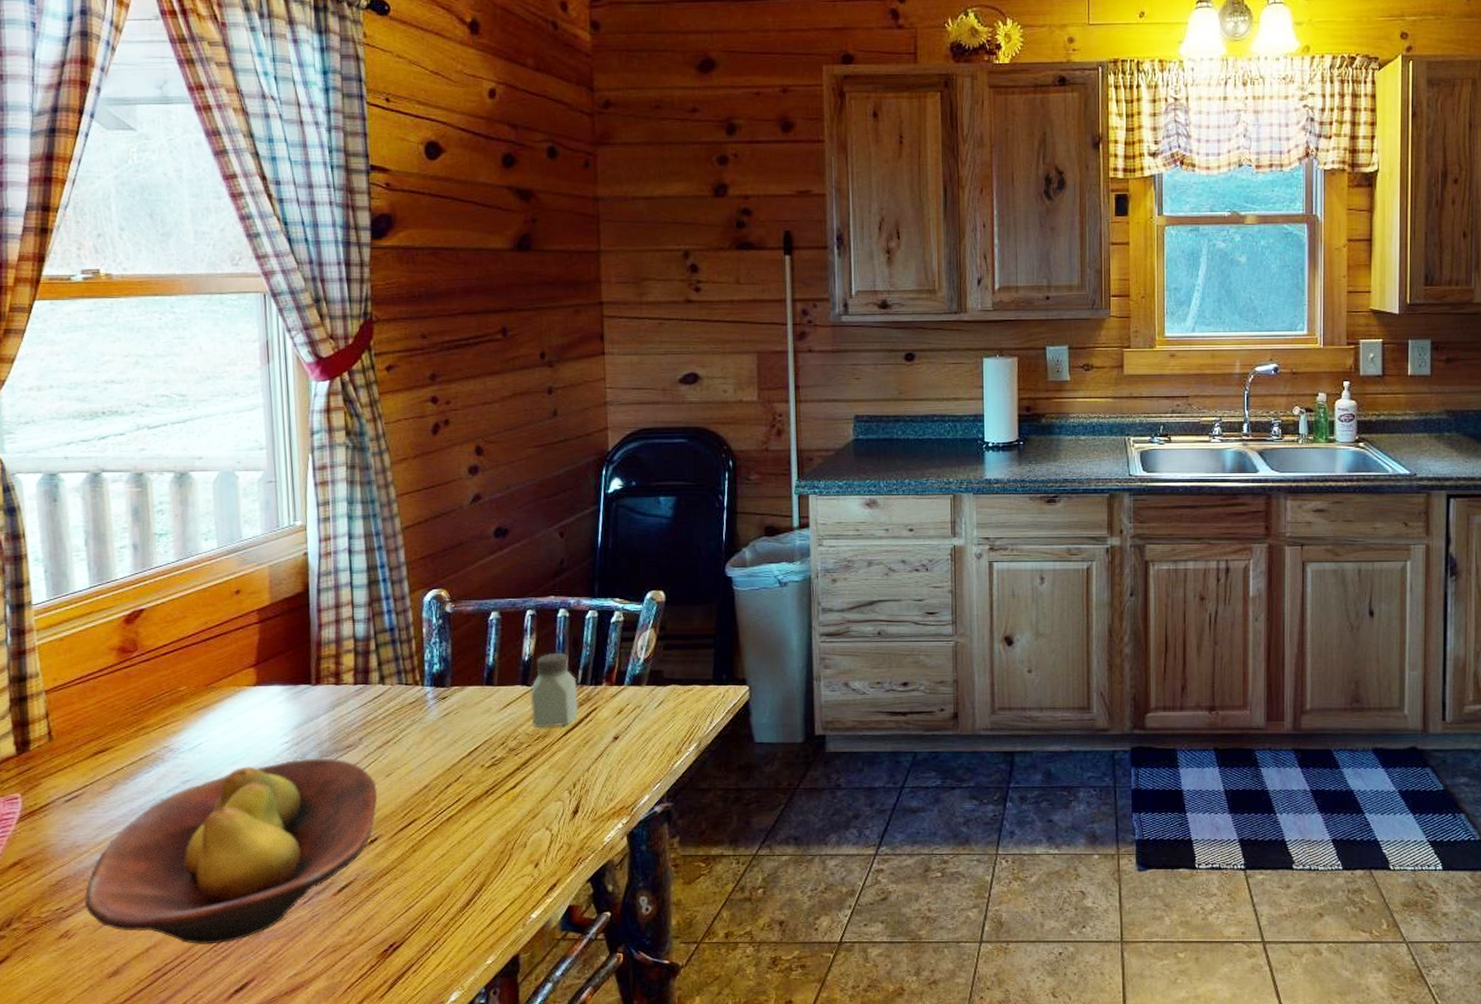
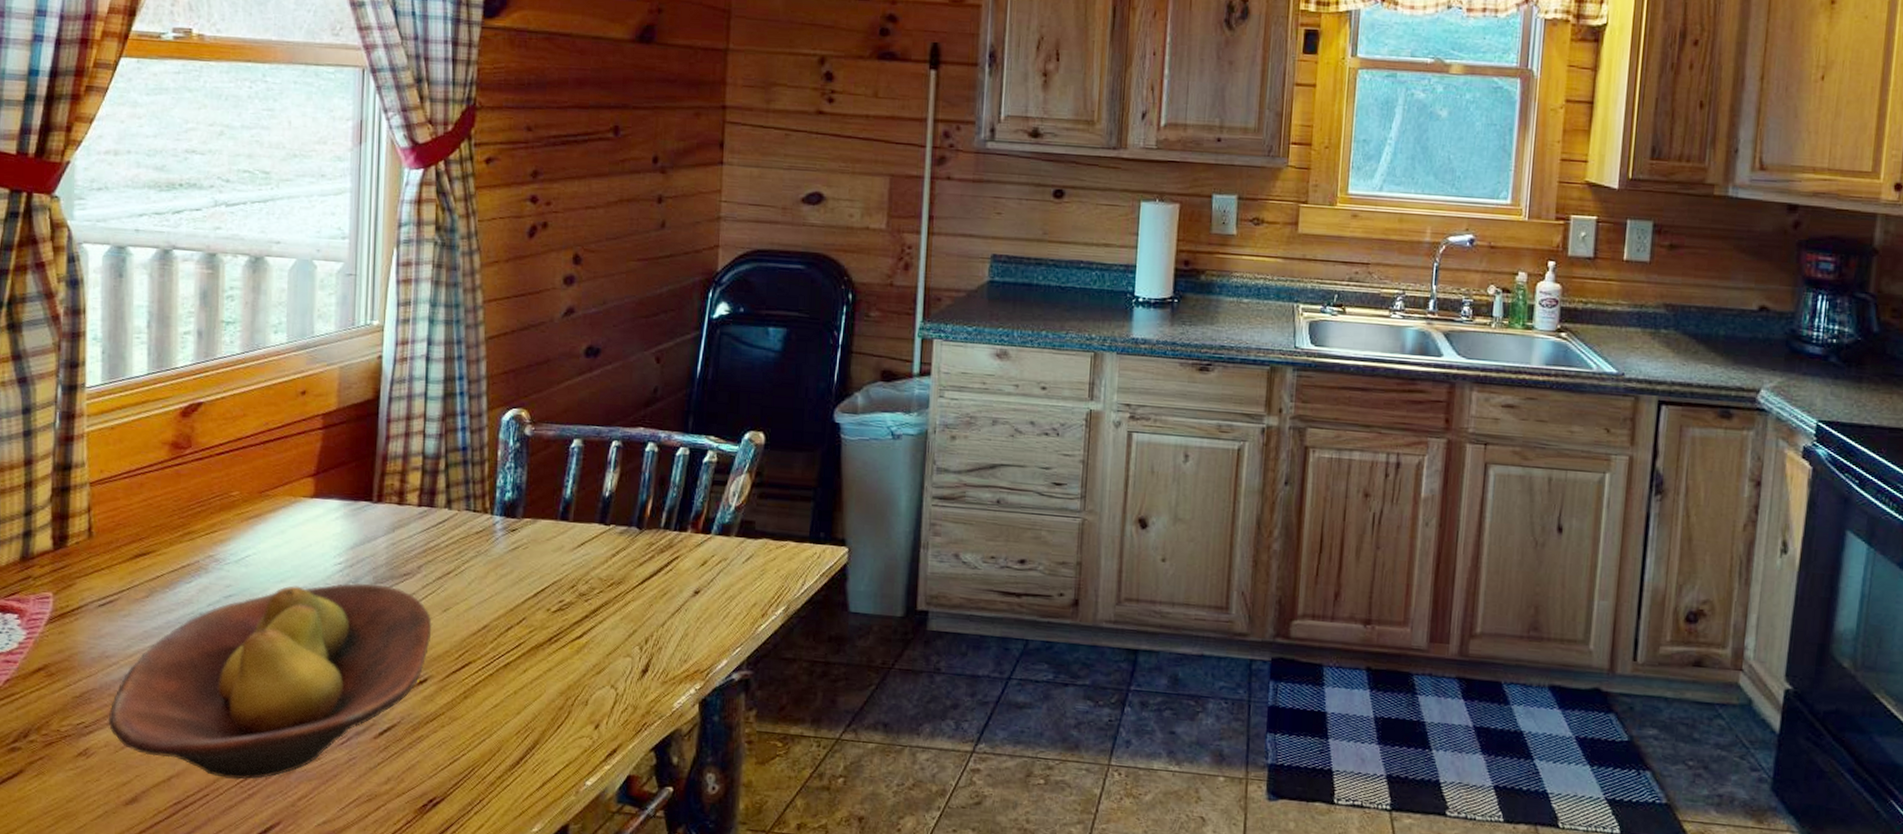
saltshaker: present [530,652,578,729] -> none [607,490,660,574]

